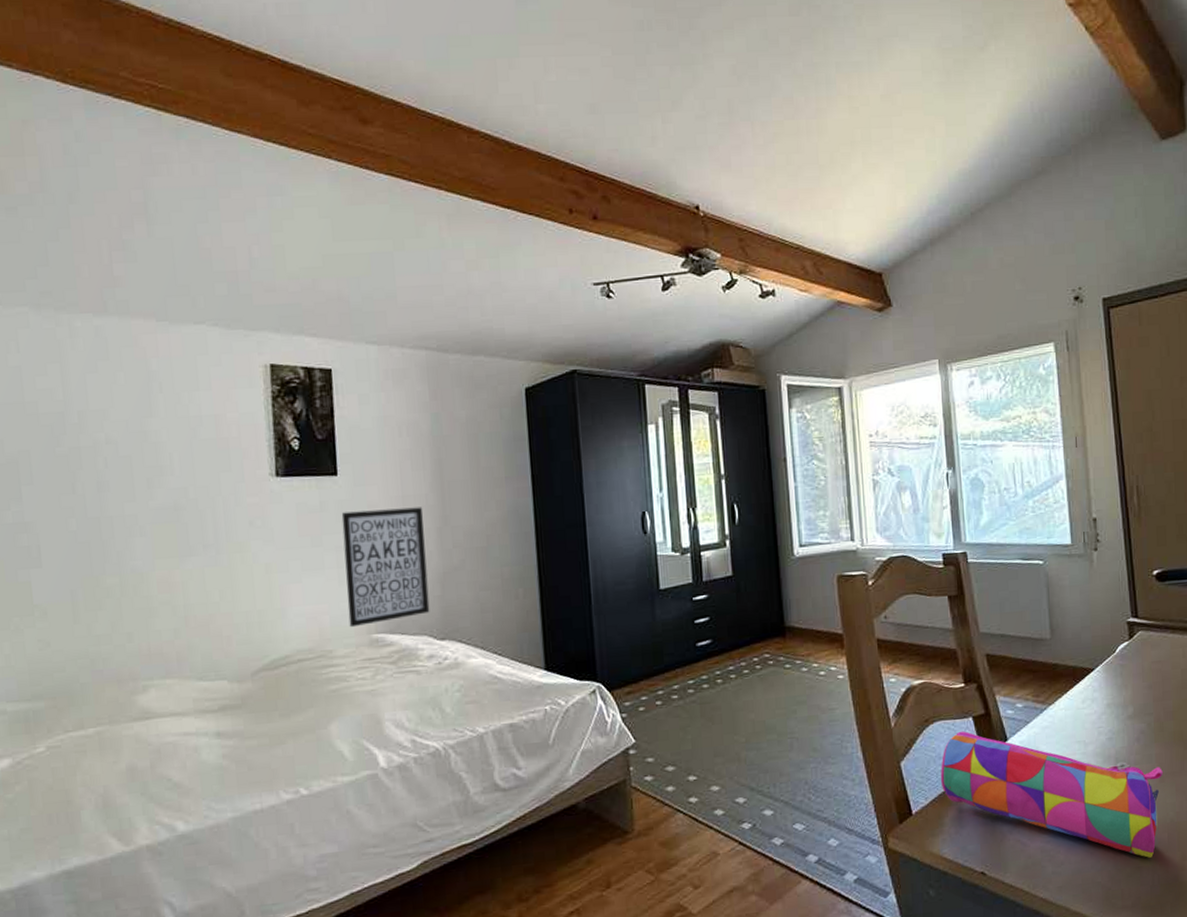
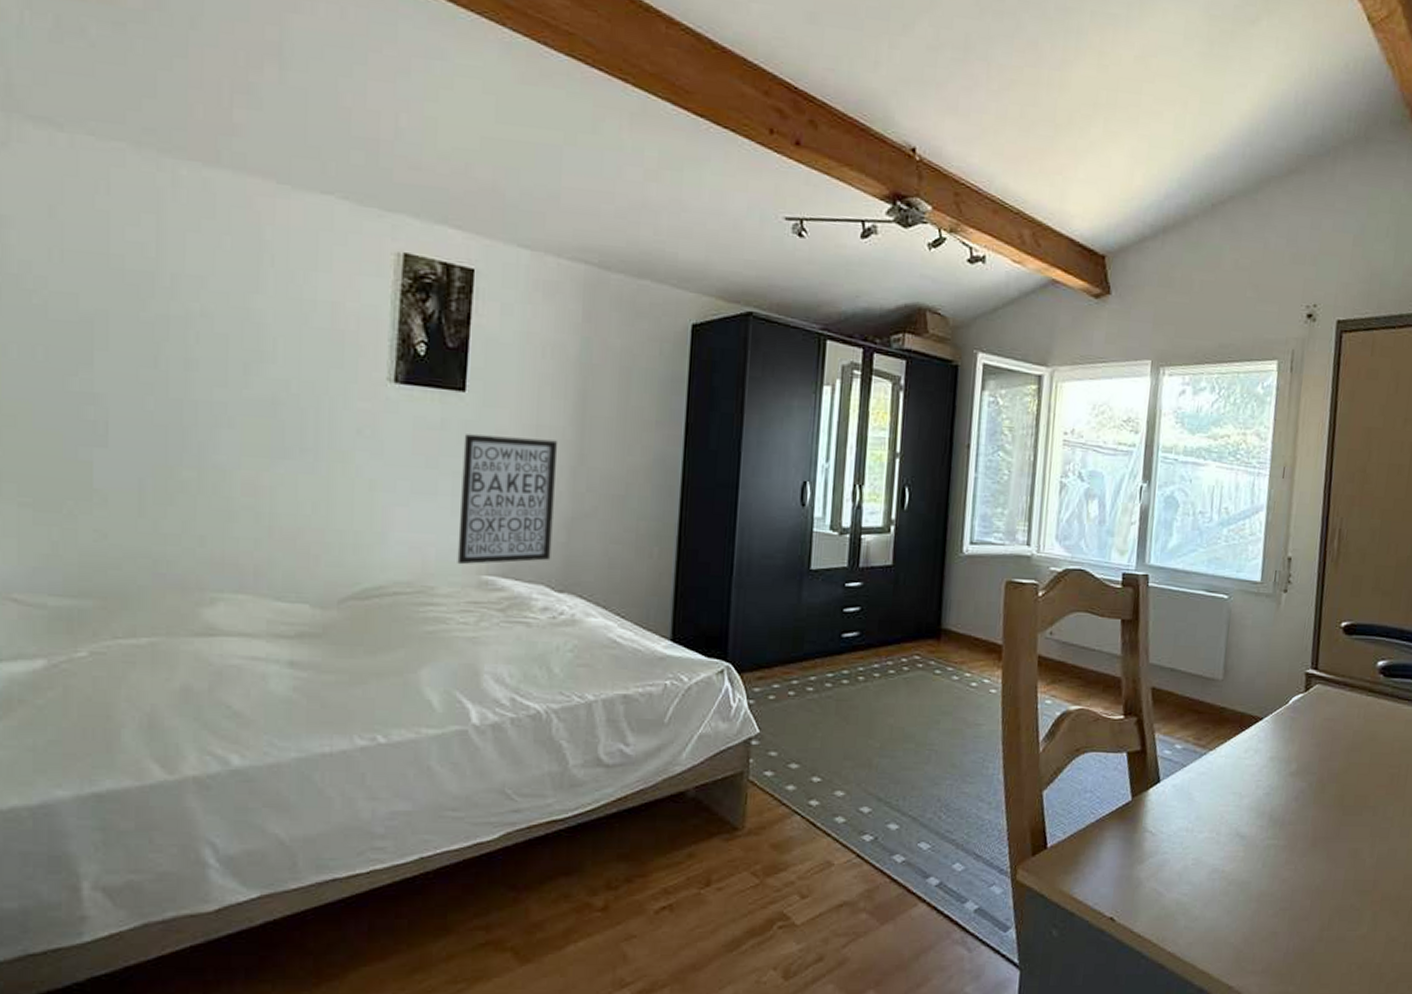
pencil case: present [940,731,1163,858] -> none [1082,766,1317,924]

